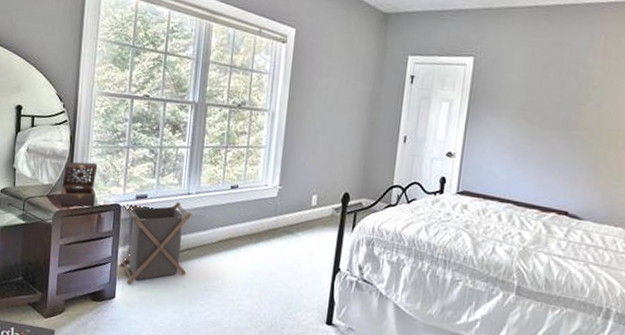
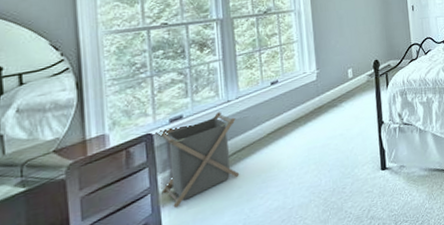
jewelry box: present [61,161,98,207] -> none [72,101,120,157]

